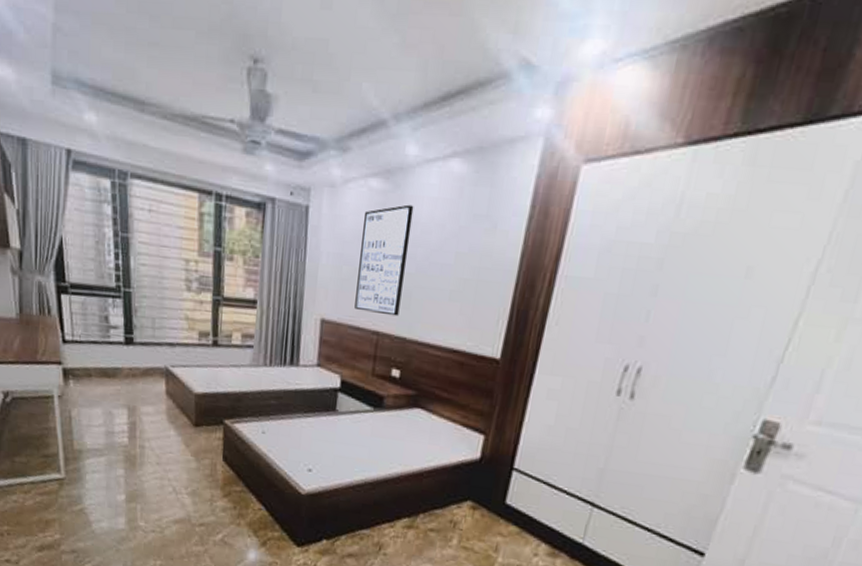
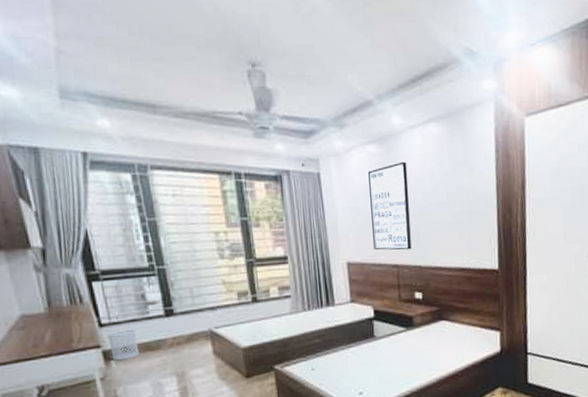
wastebasket: none [69,350,96,382] -> present [107,329,140,361]

